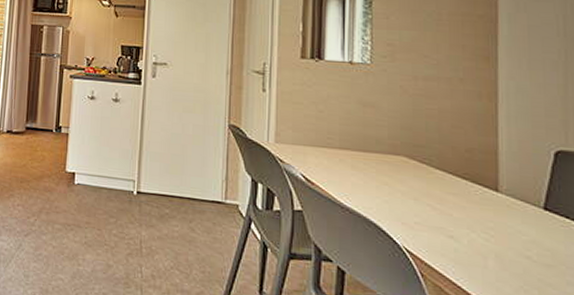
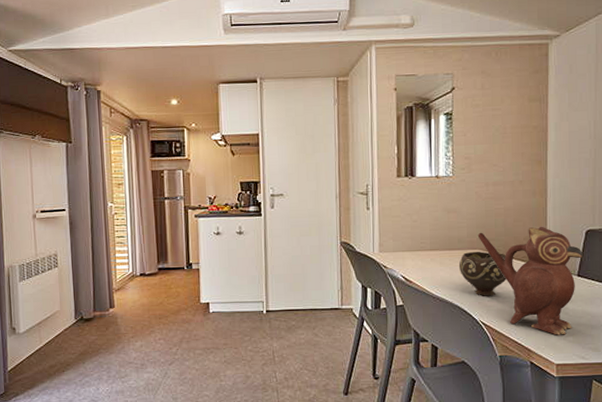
bowl: none [376,157,441,218] -> present [458,251,507,296]
teapot: none [402,135,551,287] -> present [477,226,583,335]

